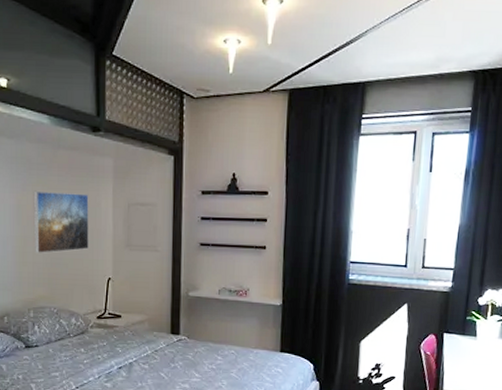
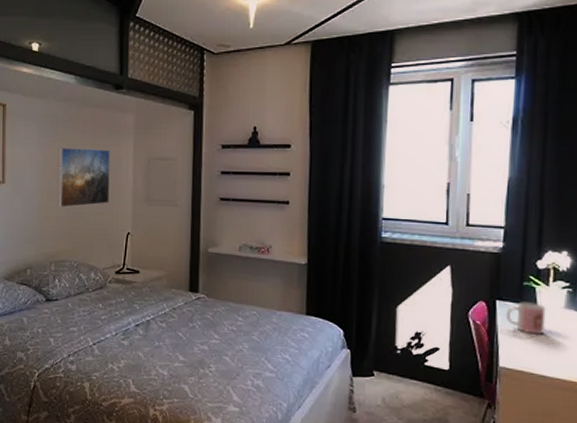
mug: none [451,334,484,362] -> present [505,302,546,335]

